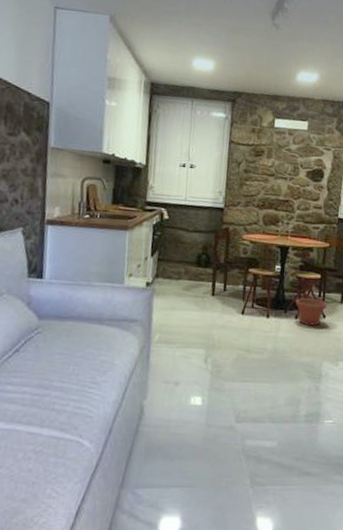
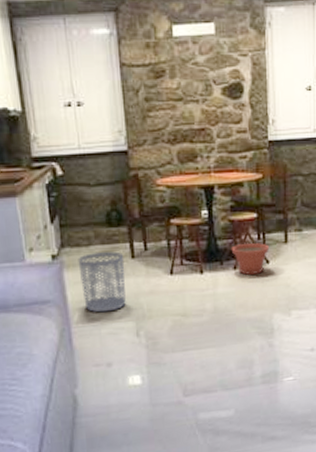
waste bin: none [166,286,206,338] -> present [78,251,126,313]

